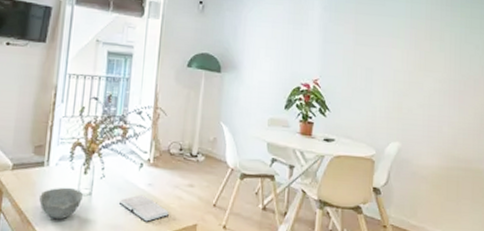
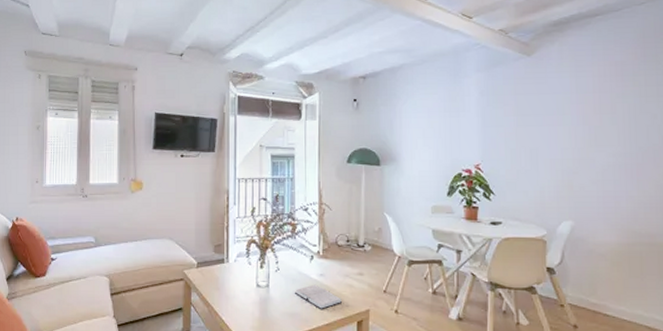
bowl: present [38,187,83,220] -> none [222,280,261,310]

